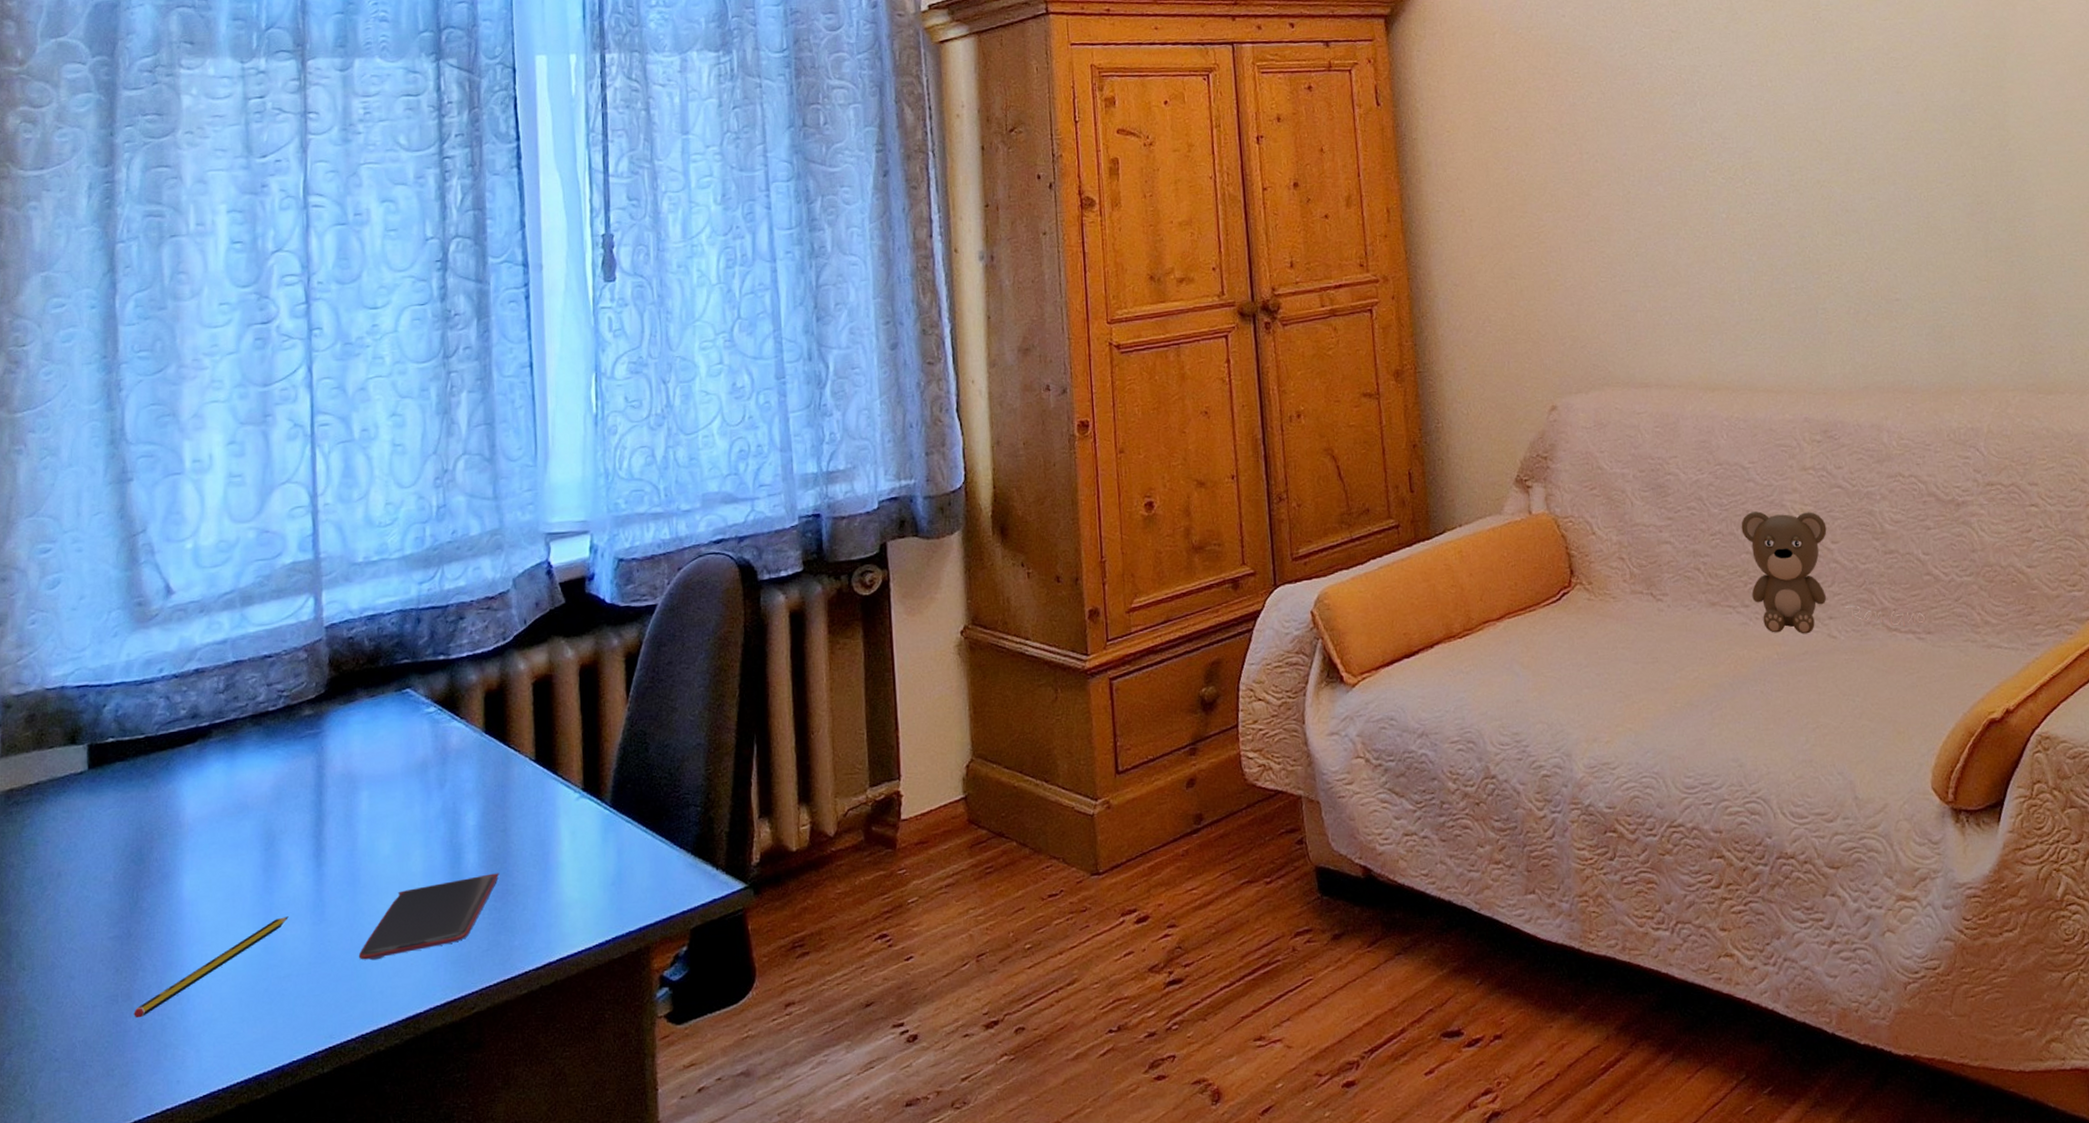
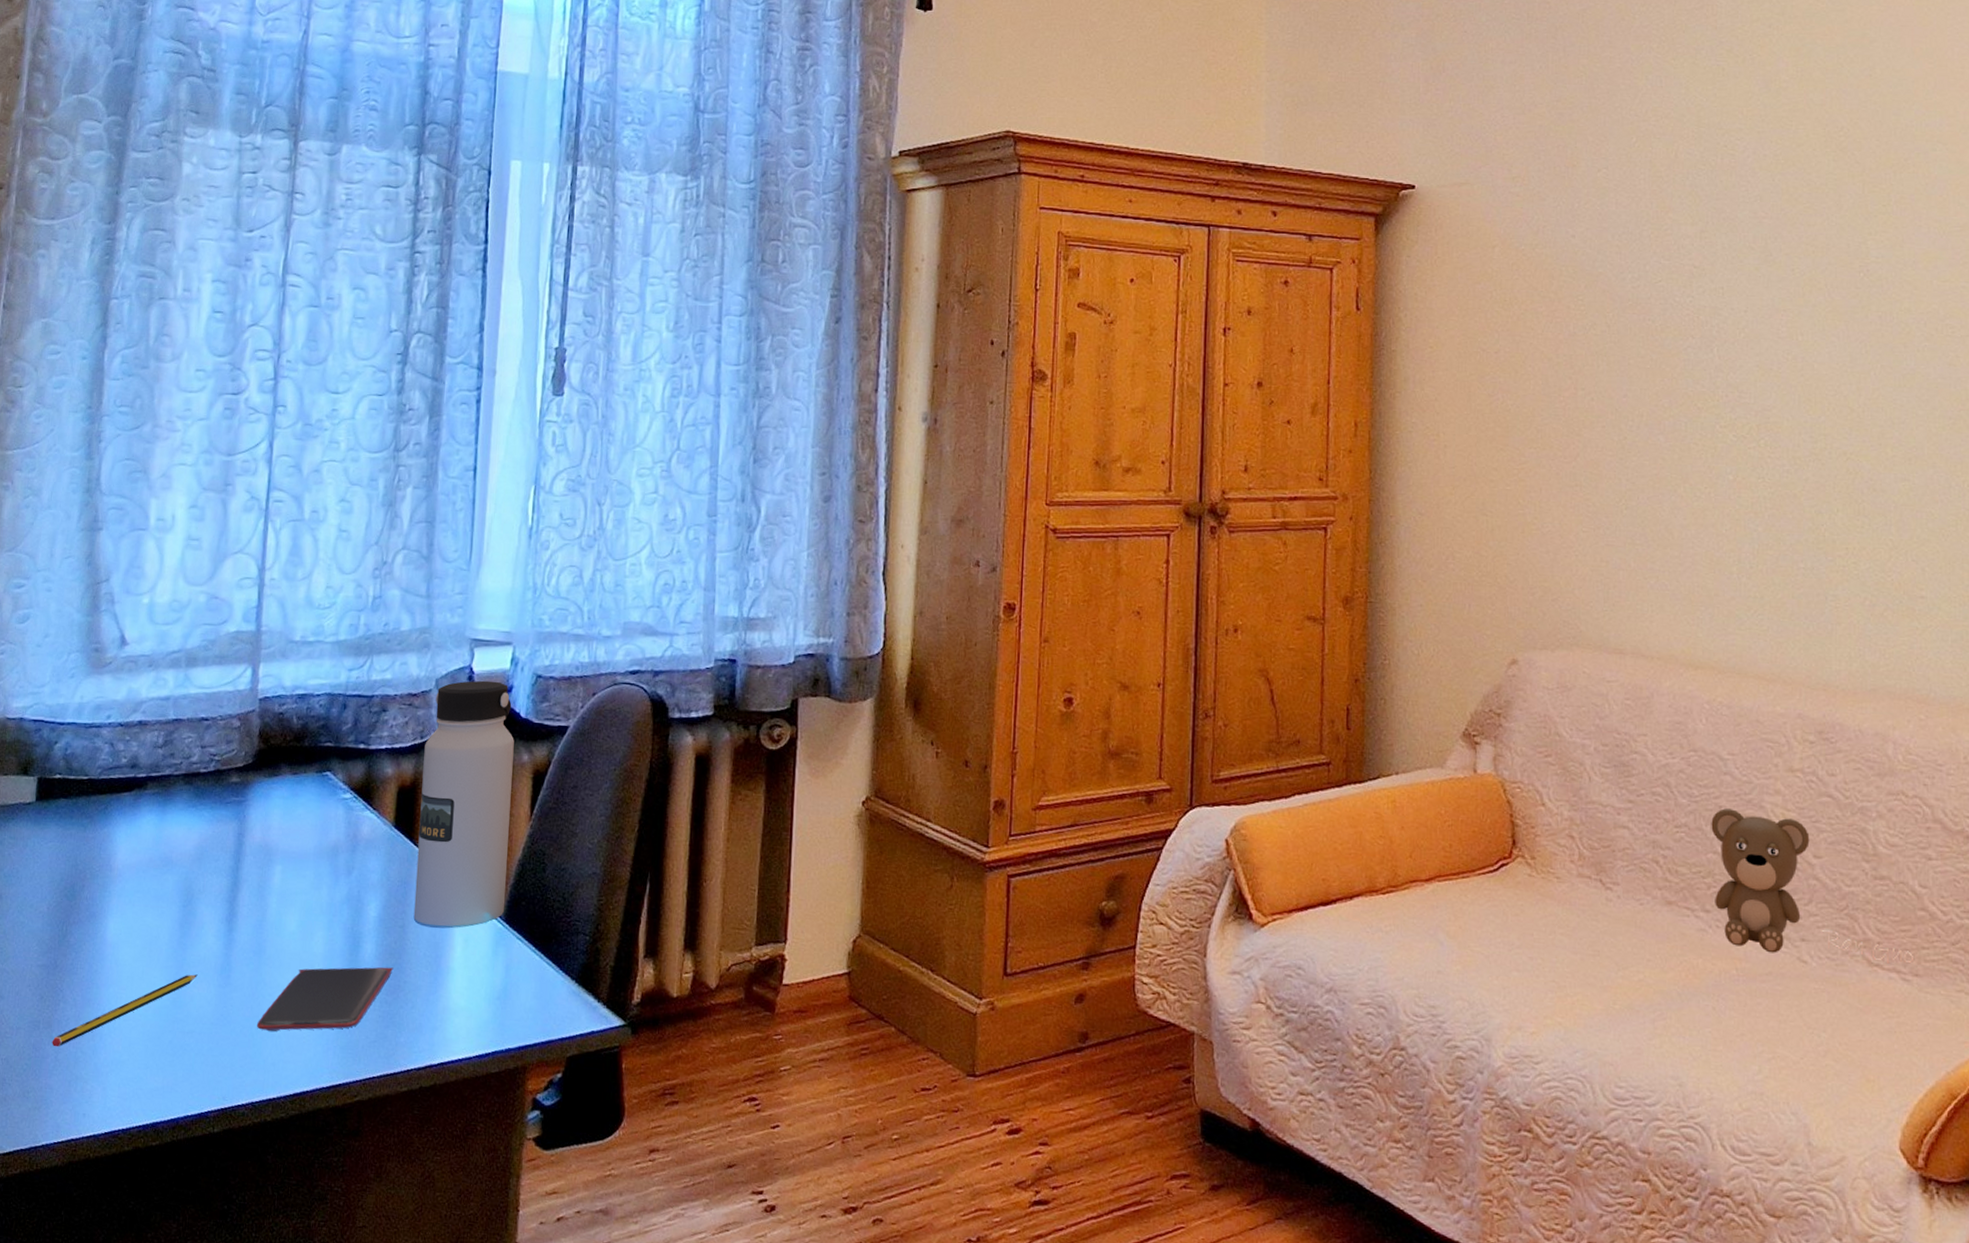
water bottle: none [508,571,610,827] -> present [413,680,514,929]

